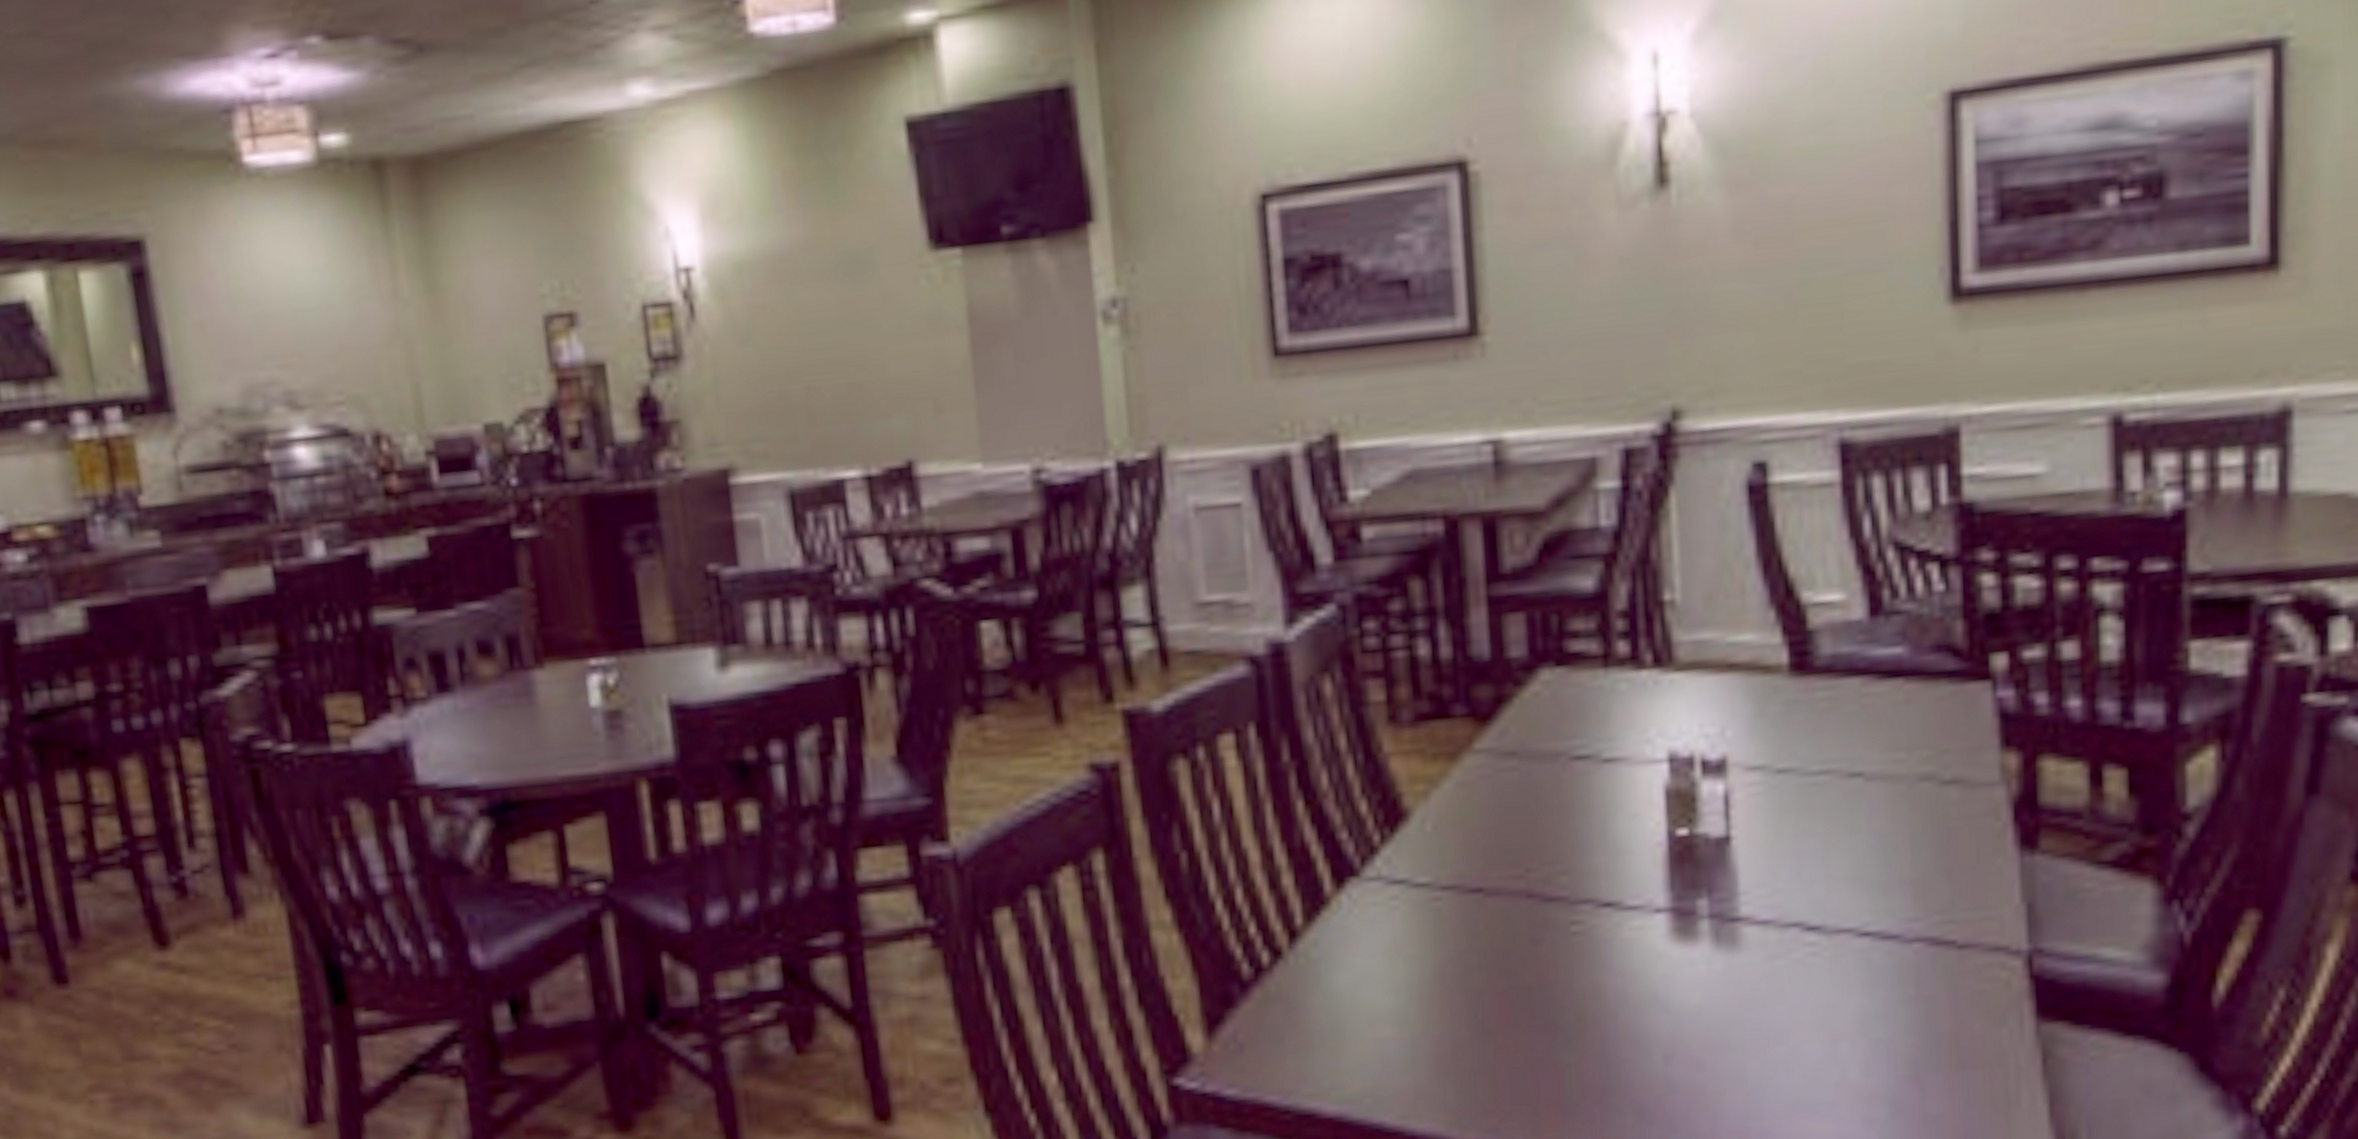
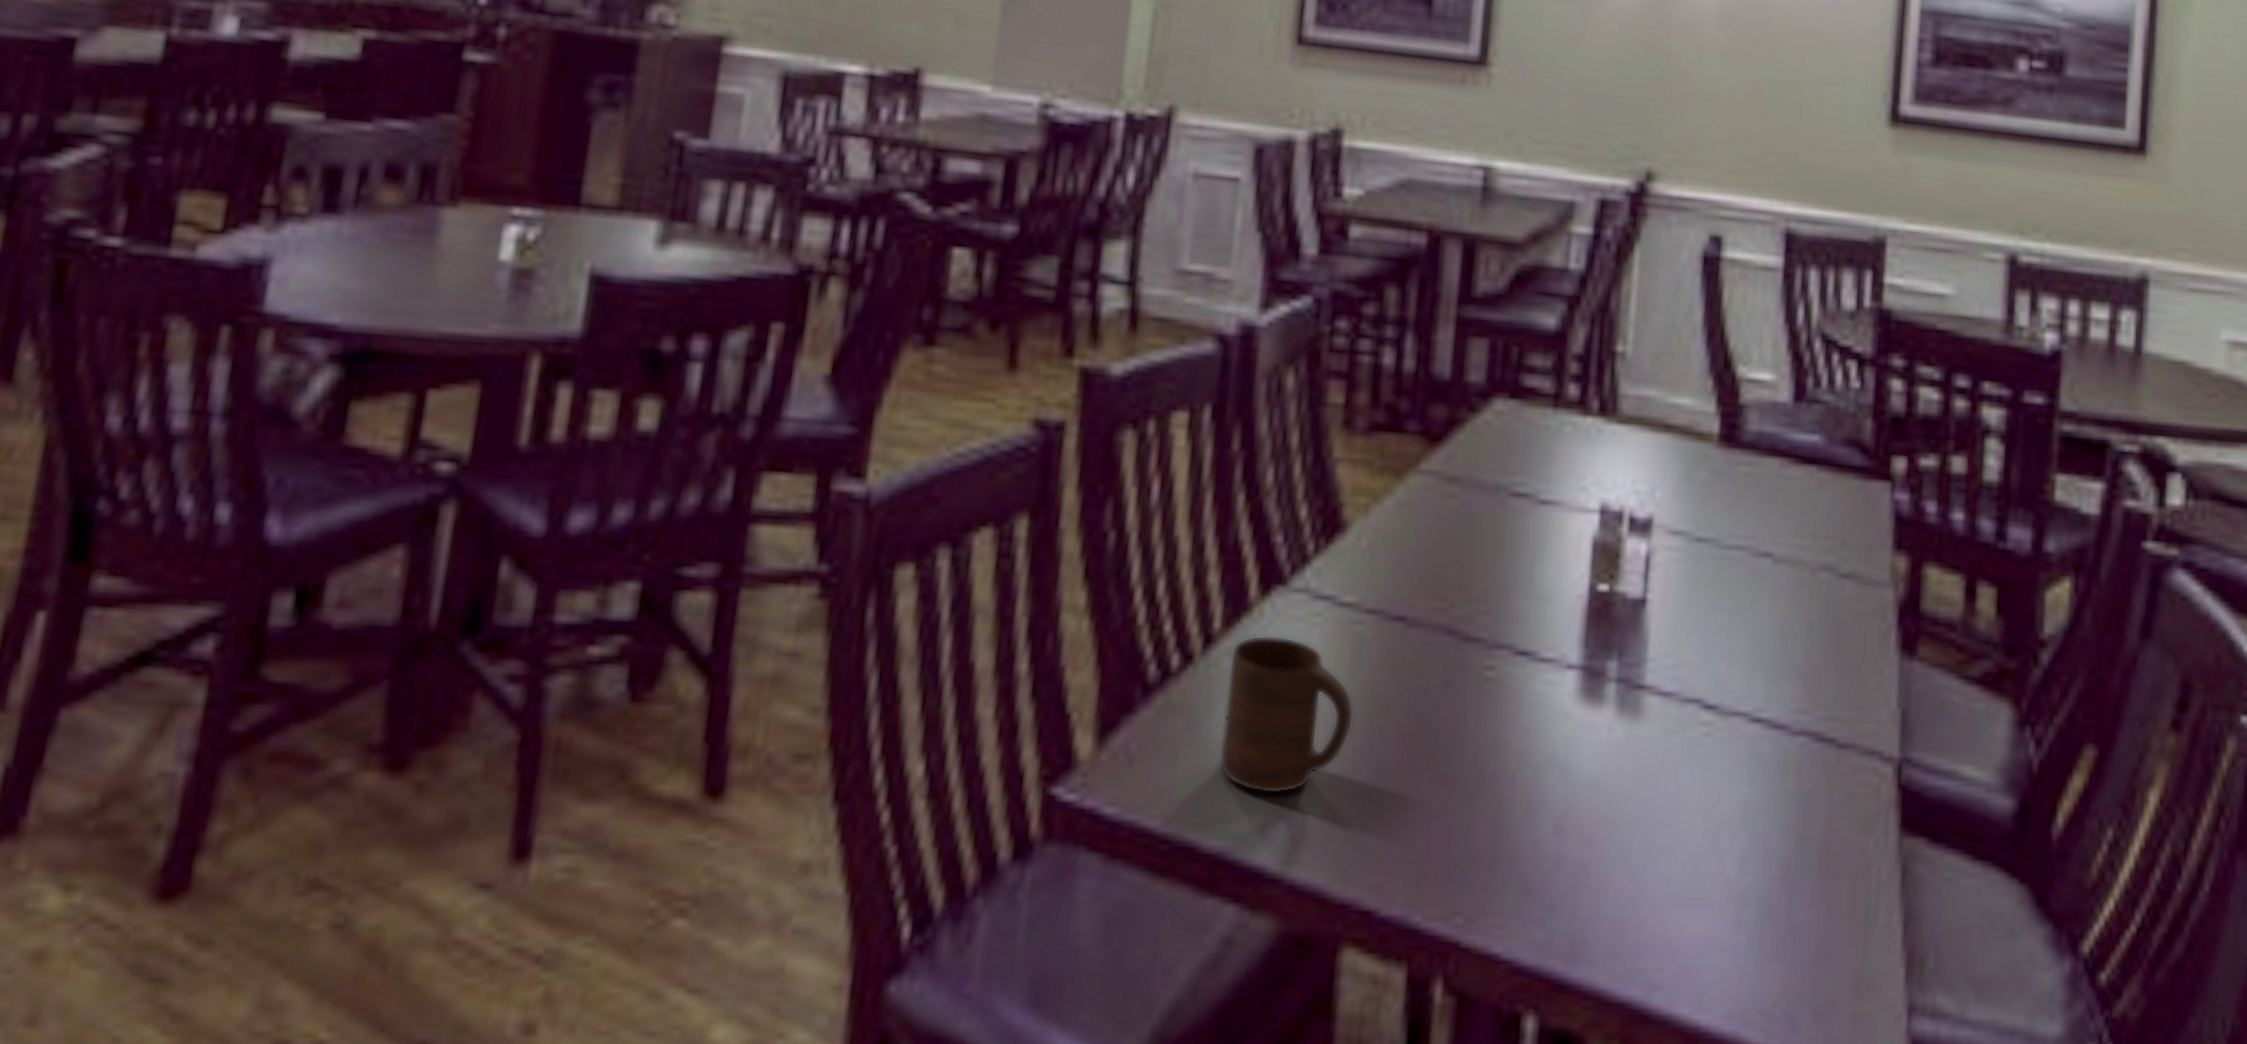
cup: none [1316,921,1447,1062] -> present [1218,635,1354,795]

